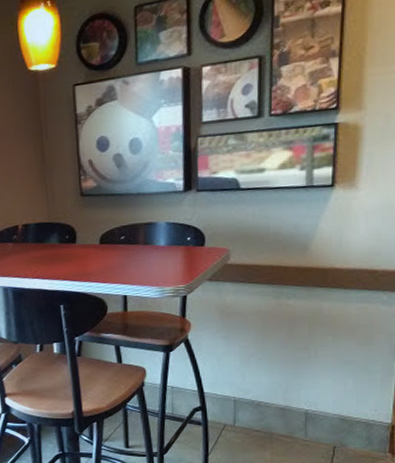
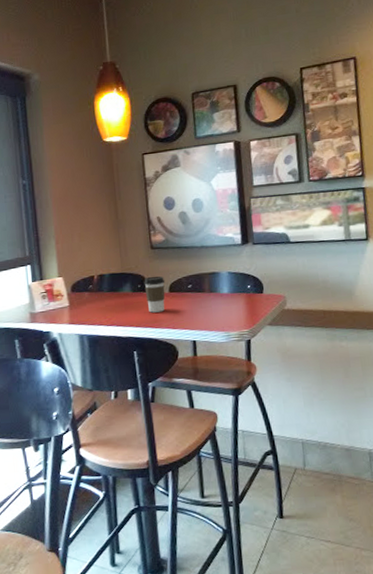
coffee cup: none [72,226,96,266] -> present [144,276,165,313]

